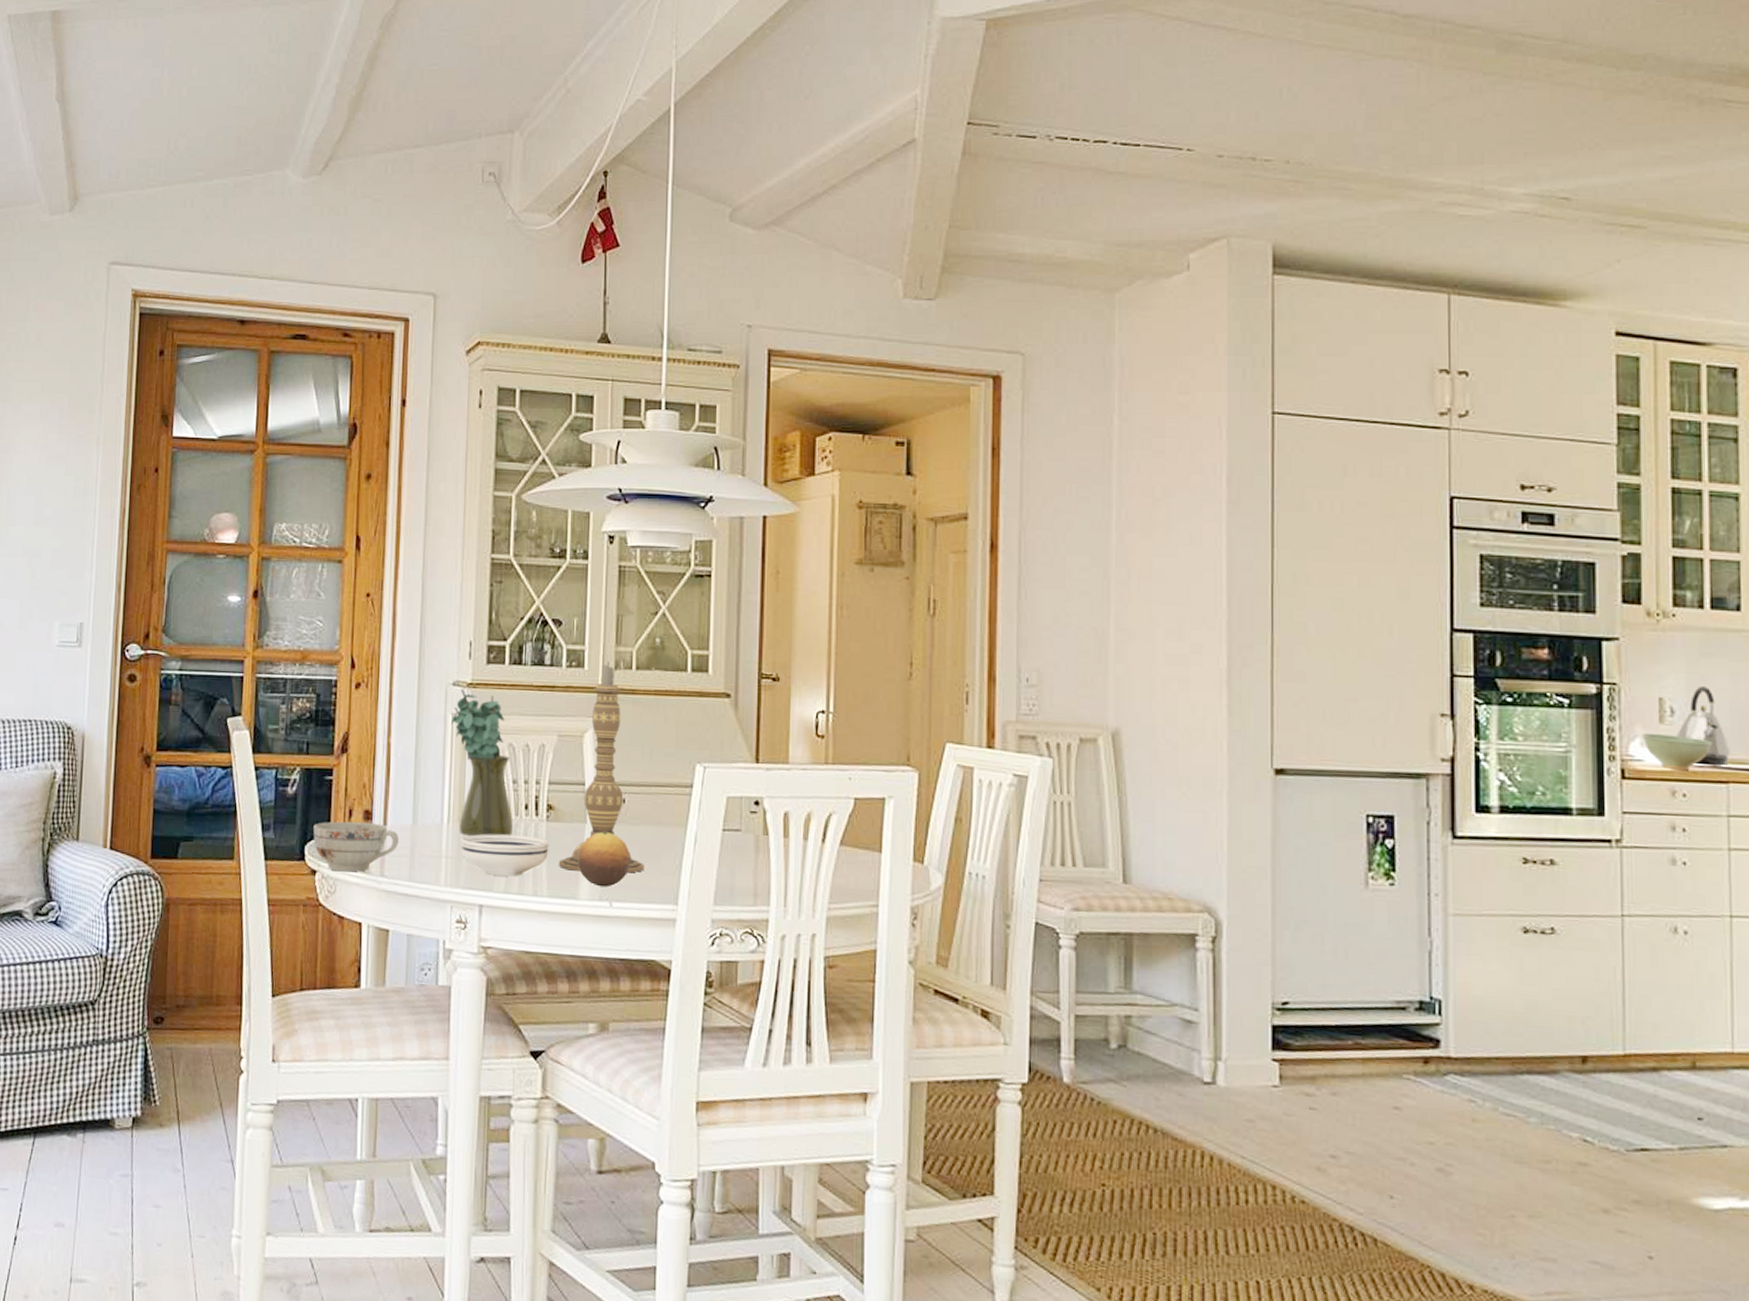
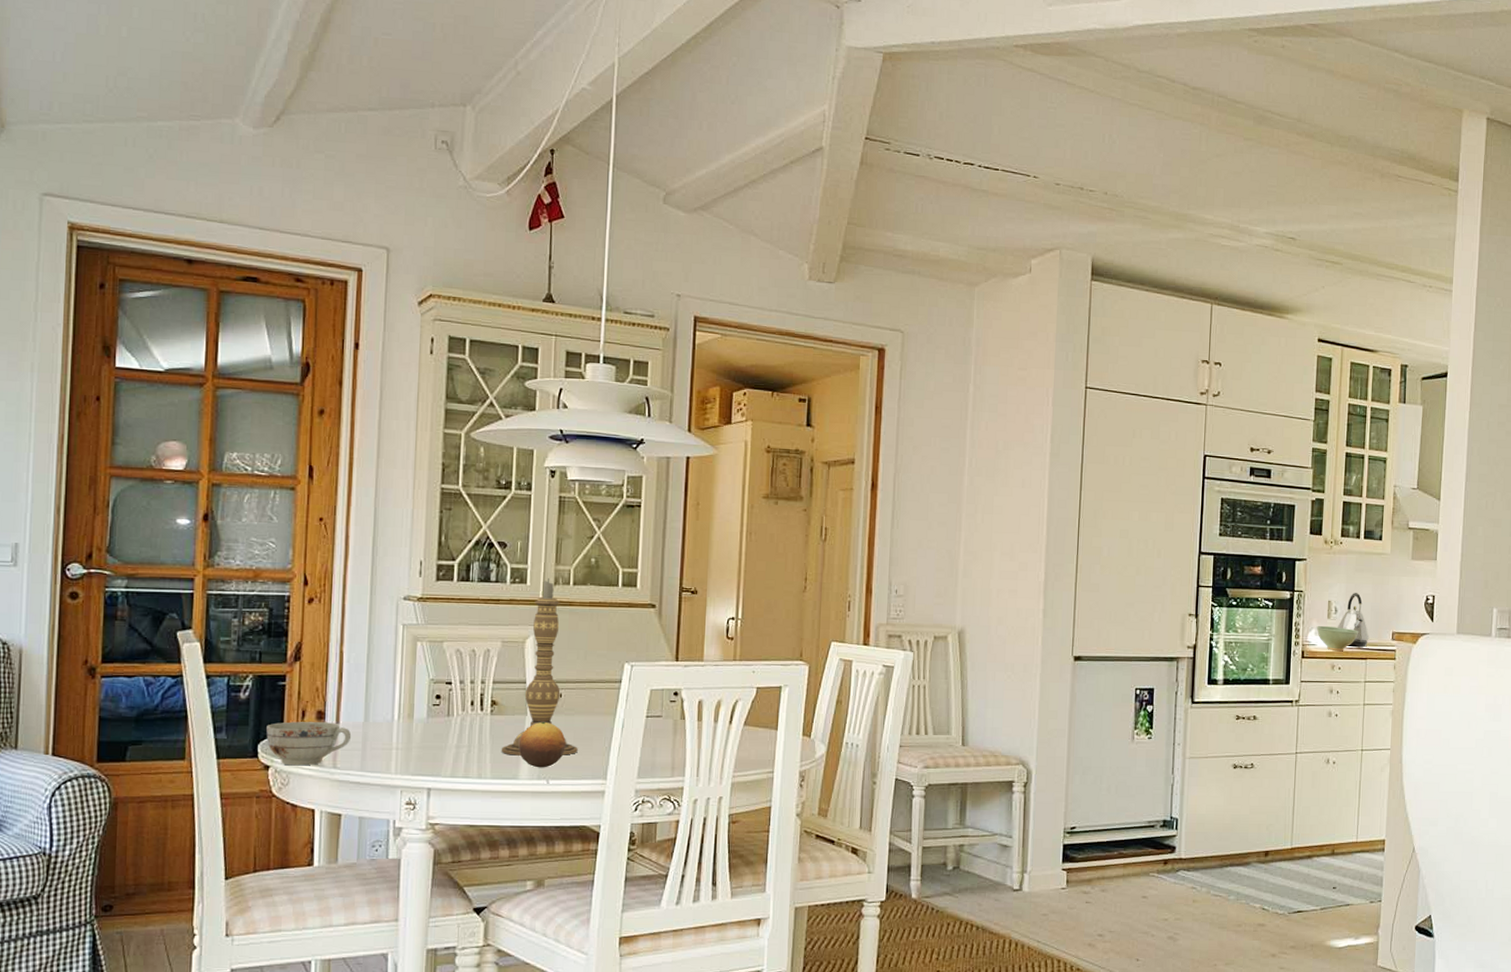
vase: present [451,689,514,839] -> none [402,603,461,733]
bowl: present [460,834,549,877] -> none [410,727,493,763]

